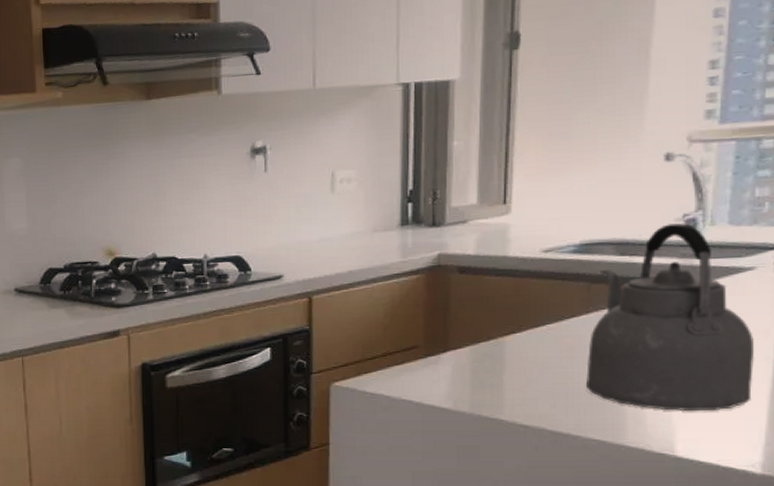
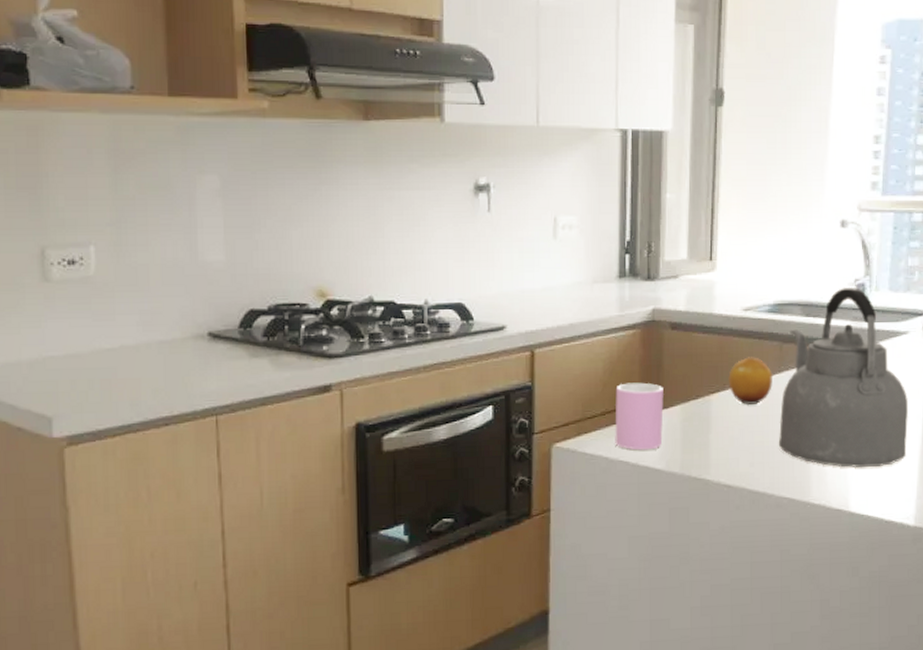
cup: none [397,325,451,390] -> present [615,382,664,451]
fruit: none [525,298,580,347] -> present [728,357,774,406]

